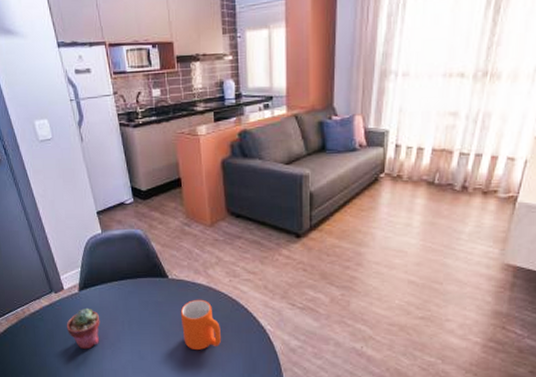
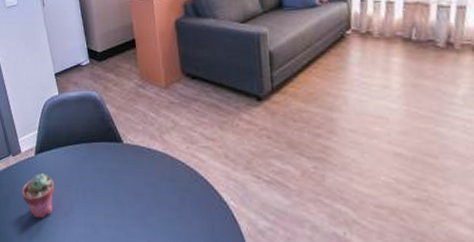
mug: present [180,299,221,351] -> none [135,167,179,227]

